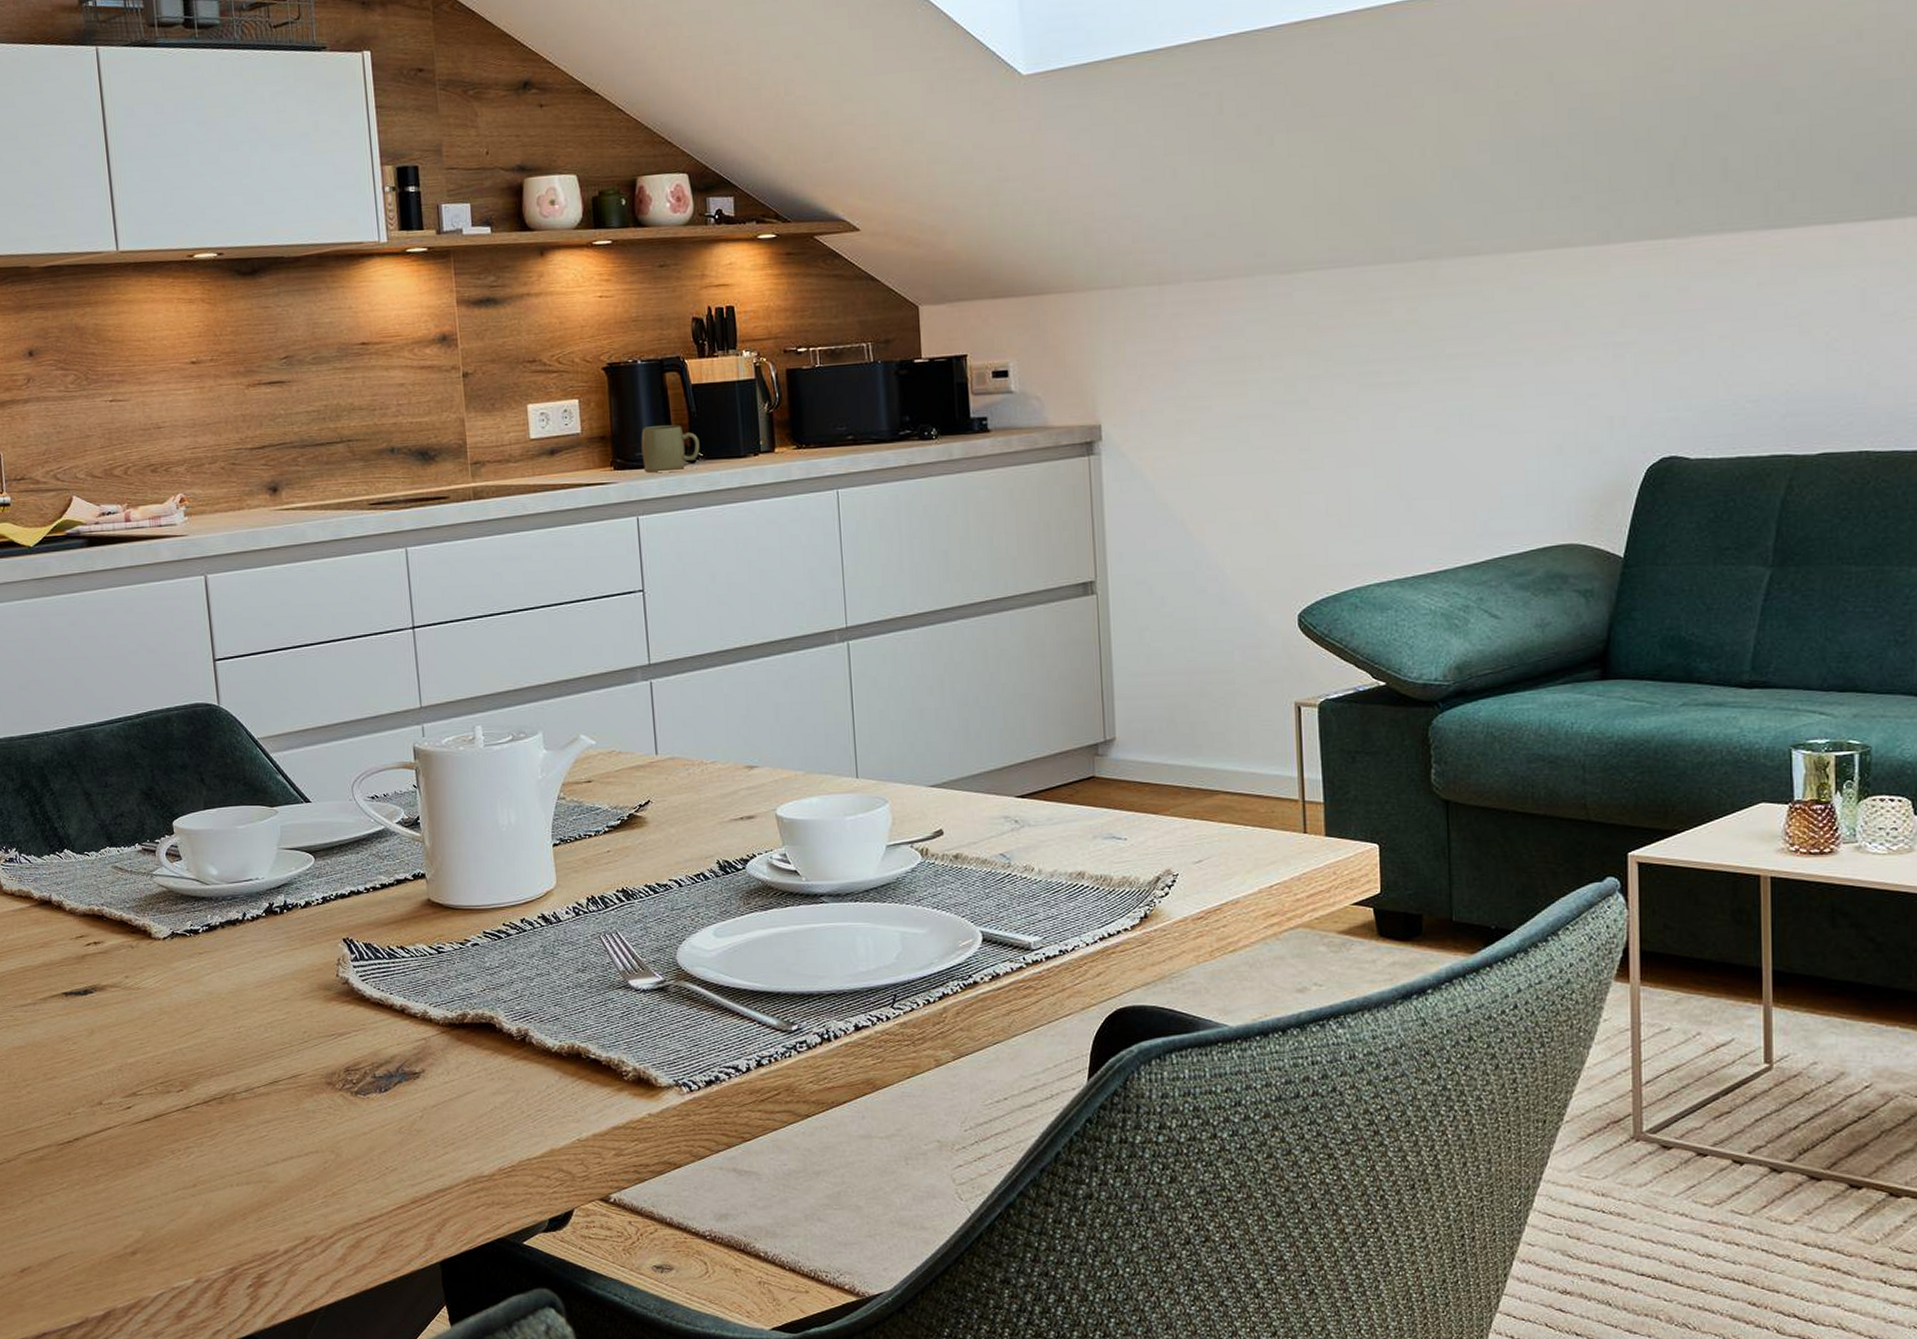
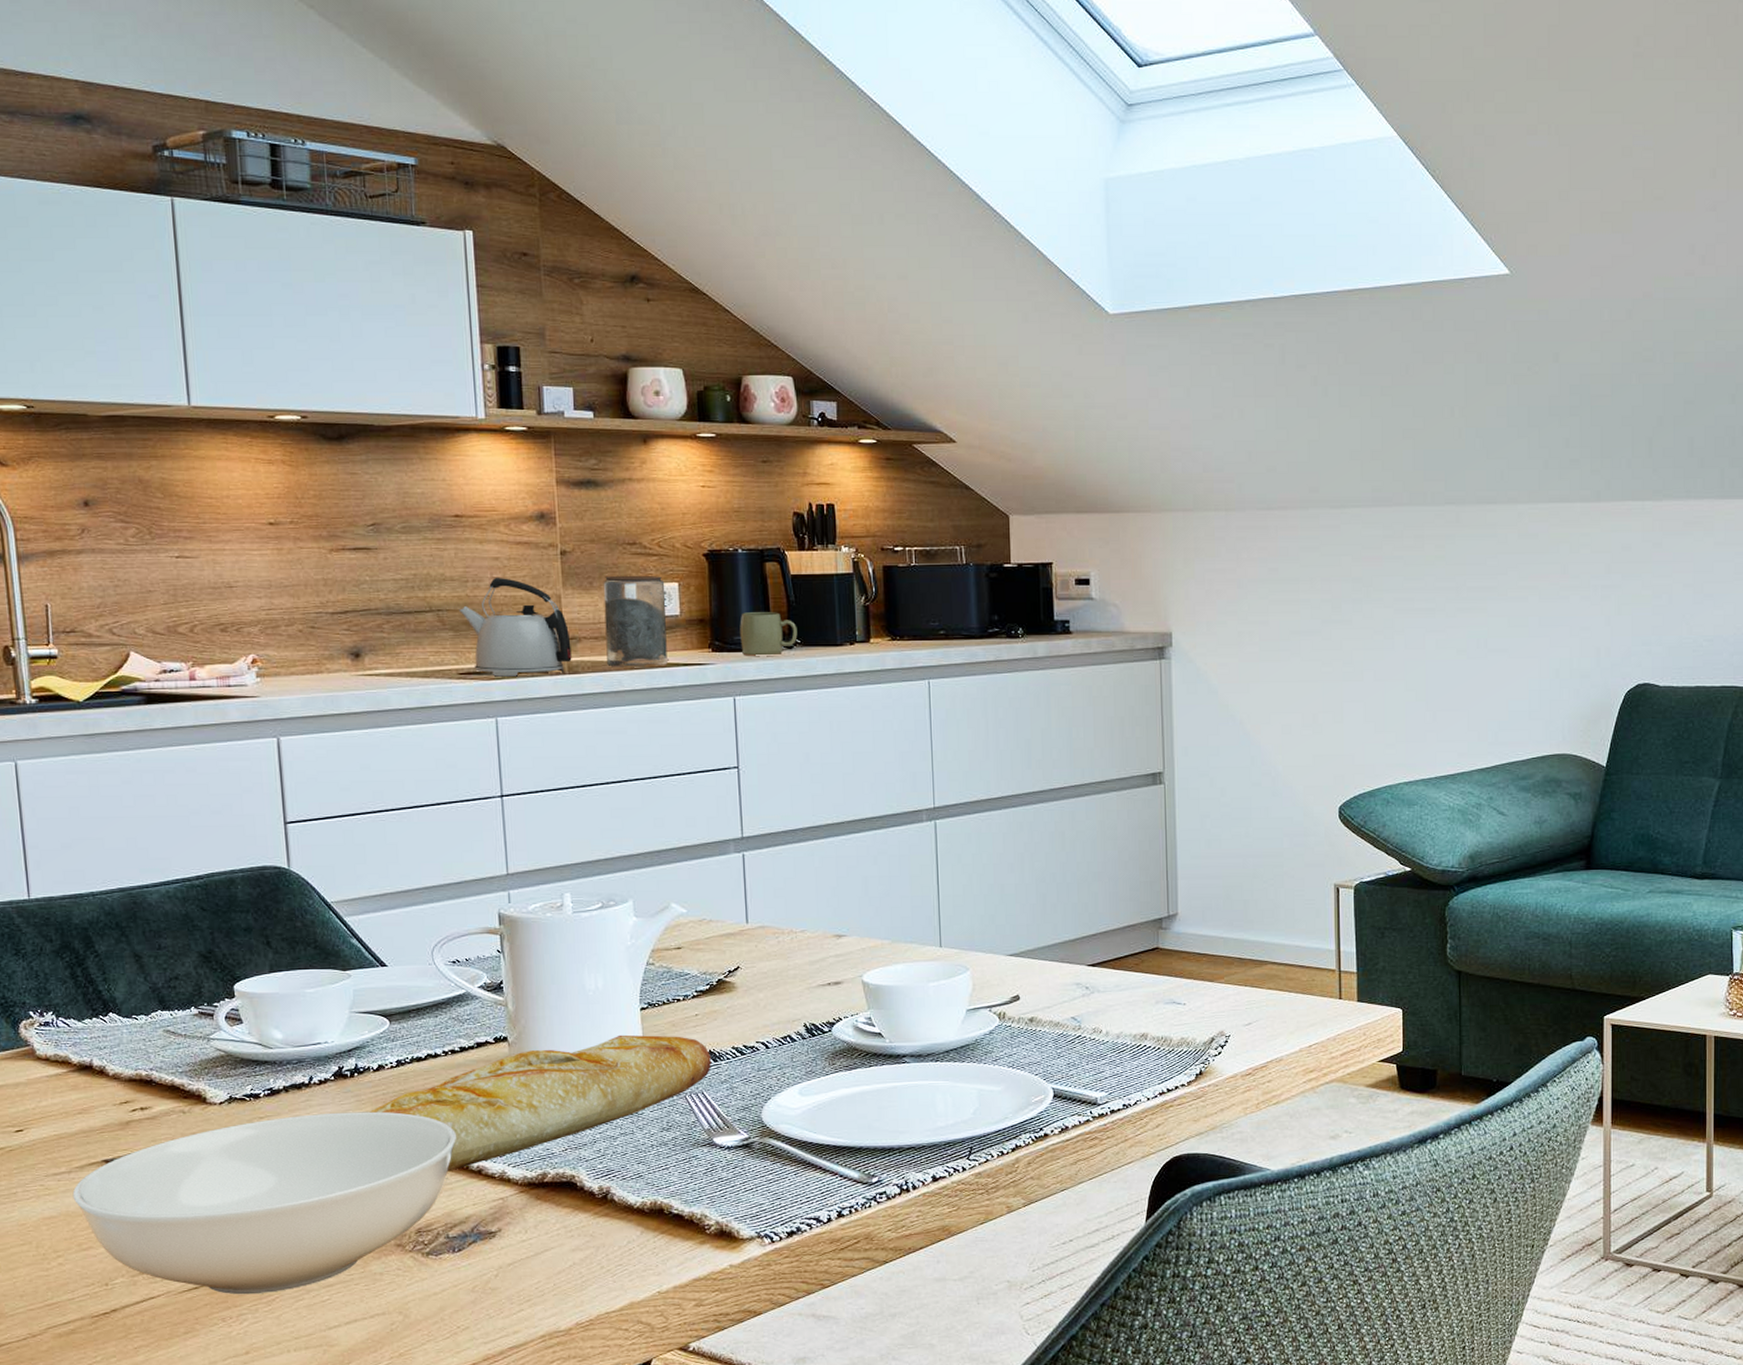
bowl: none [37,948,381,1128] -> present [72,1111,457,1295]
bread: none [298,871,625,1010] -> present [369,1034,711,1172]
kettle: none [368,403,477,506] -> present [459,577,572,677]
jar: none [504,393,570,490] -> present [603,575,668,667]

